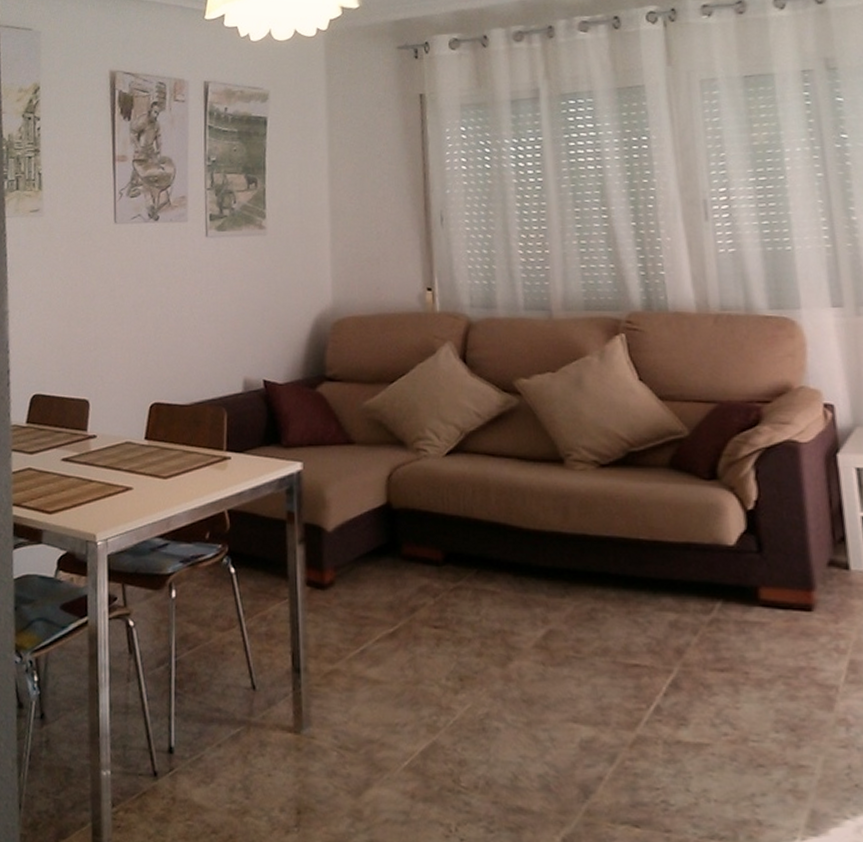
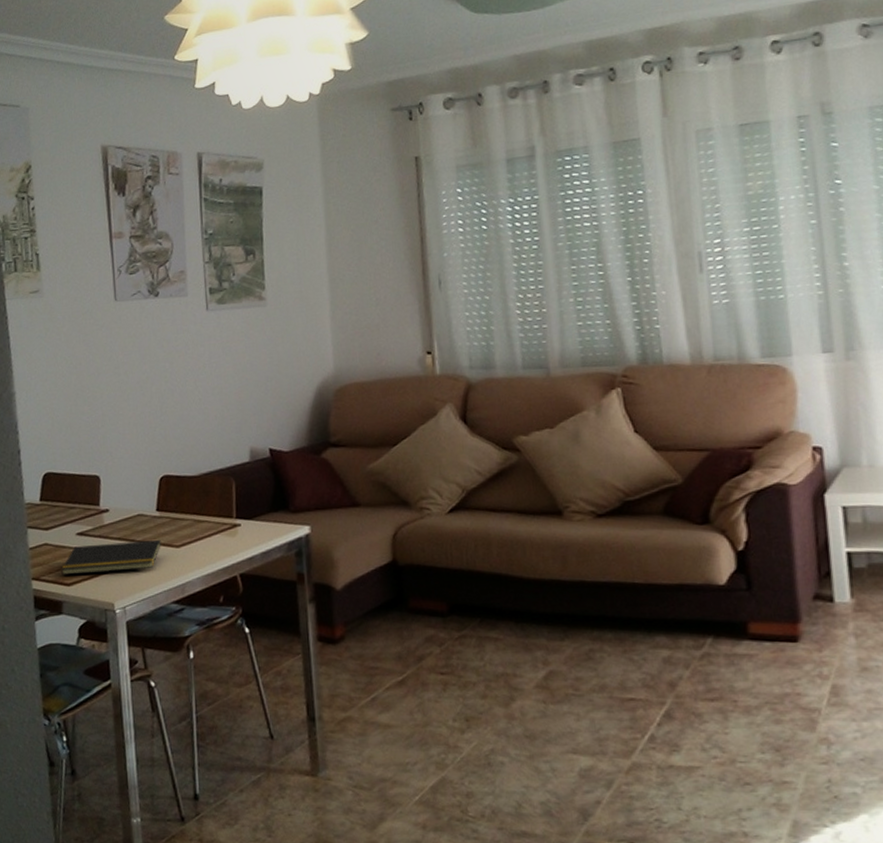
notepad: none [44,469,148,502] -> present [61,539,161,575]

